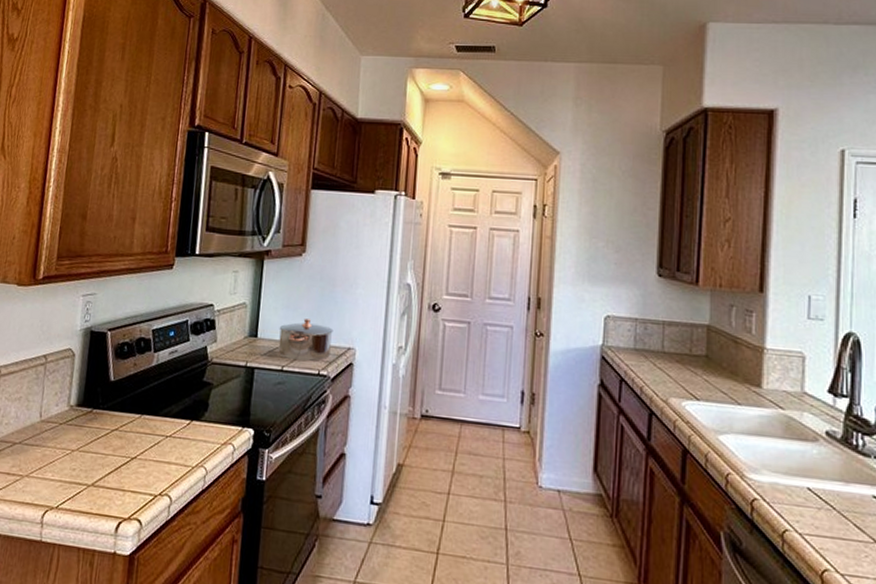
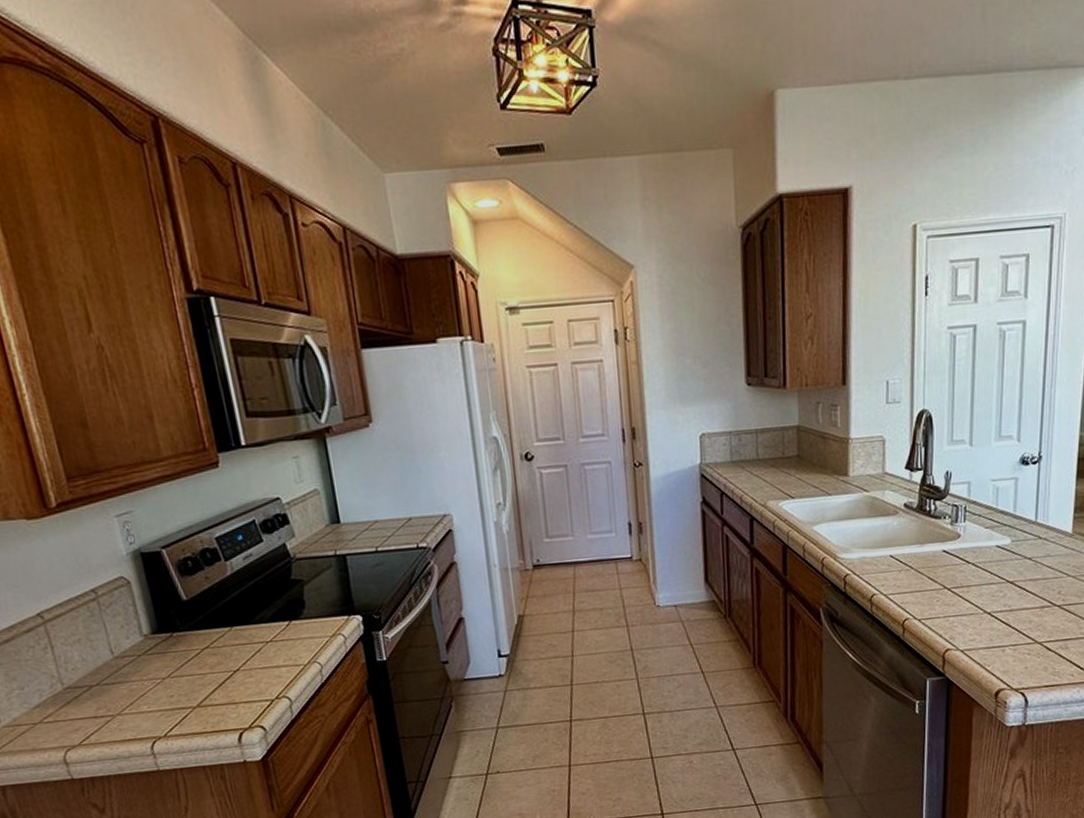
cooking pot: present [278,318,333,362] -> none [362,493,425,539]

